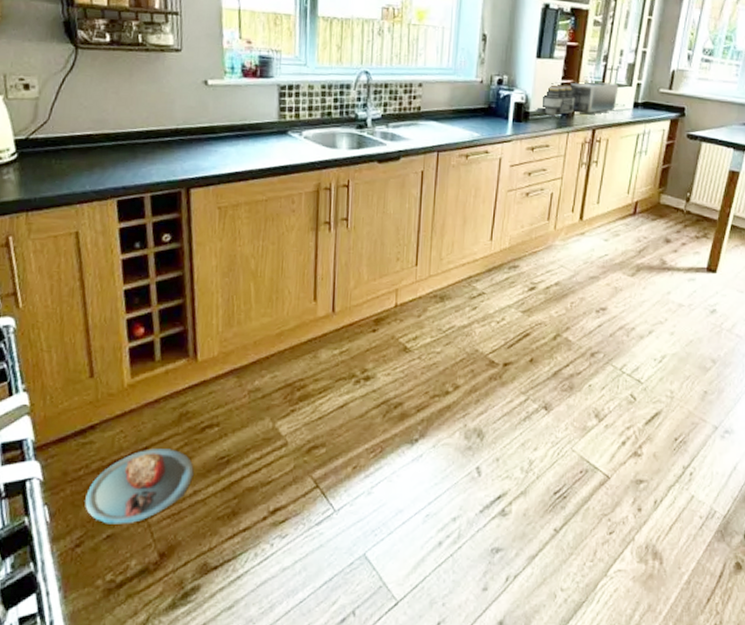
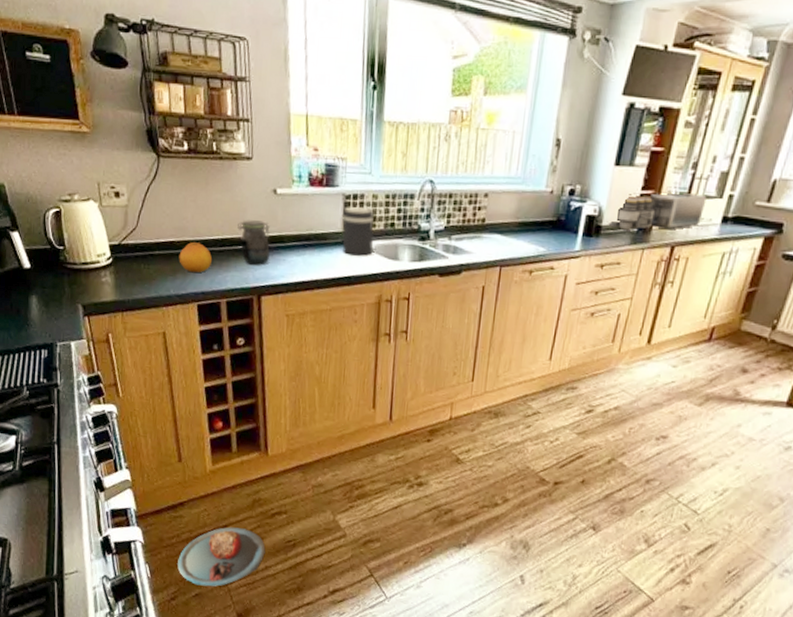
fruit: none [97,134,136,167] -> present [179,241,213,273]
jar: none [164,111,200,157] -> present [238,220,270,265]
cylinder: none [277,97,311,145] -> present [342,207,374,256]

